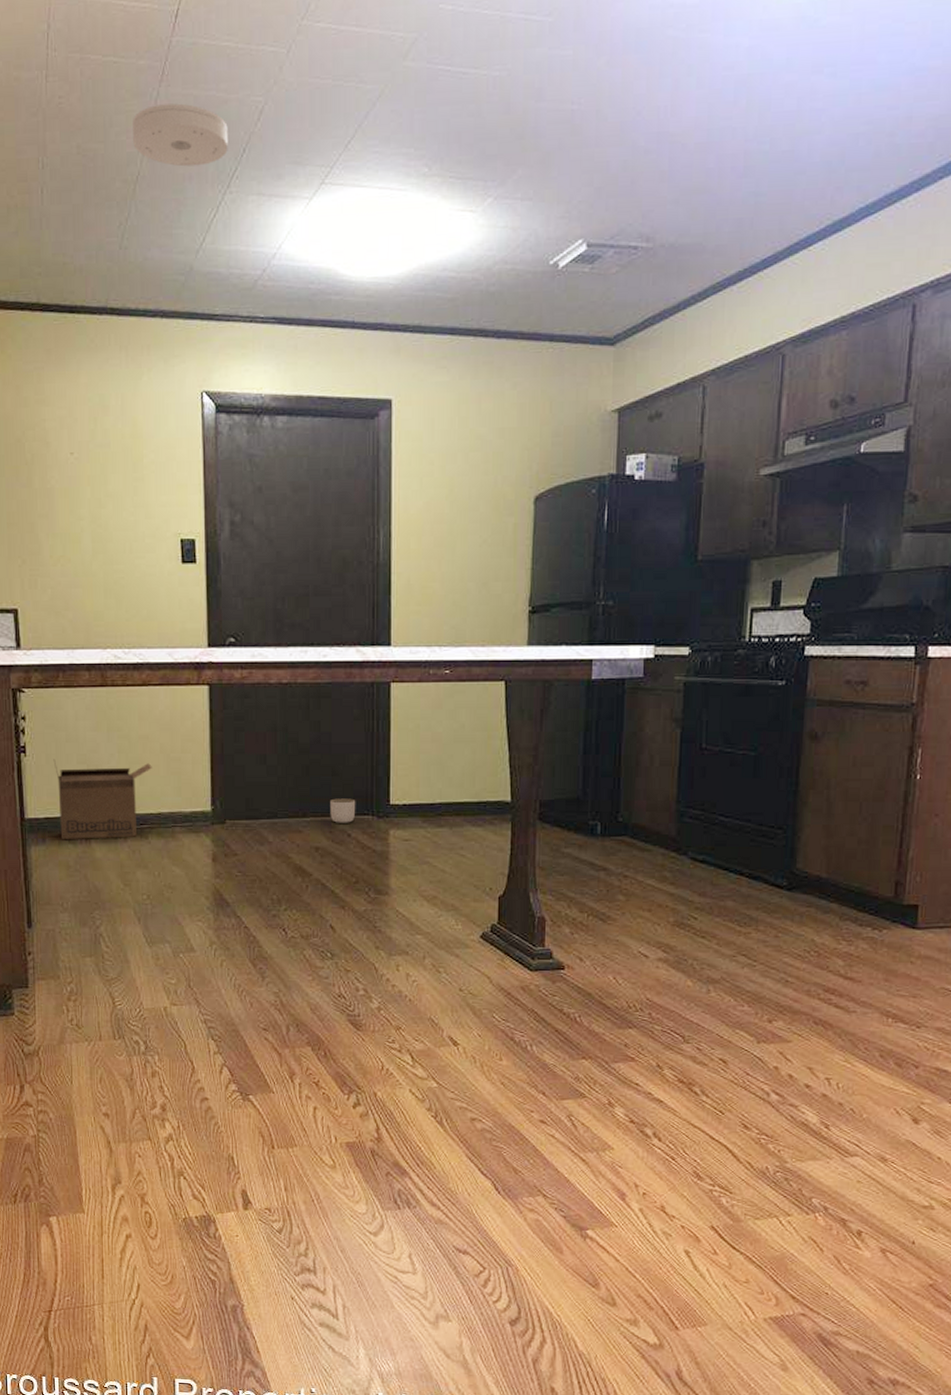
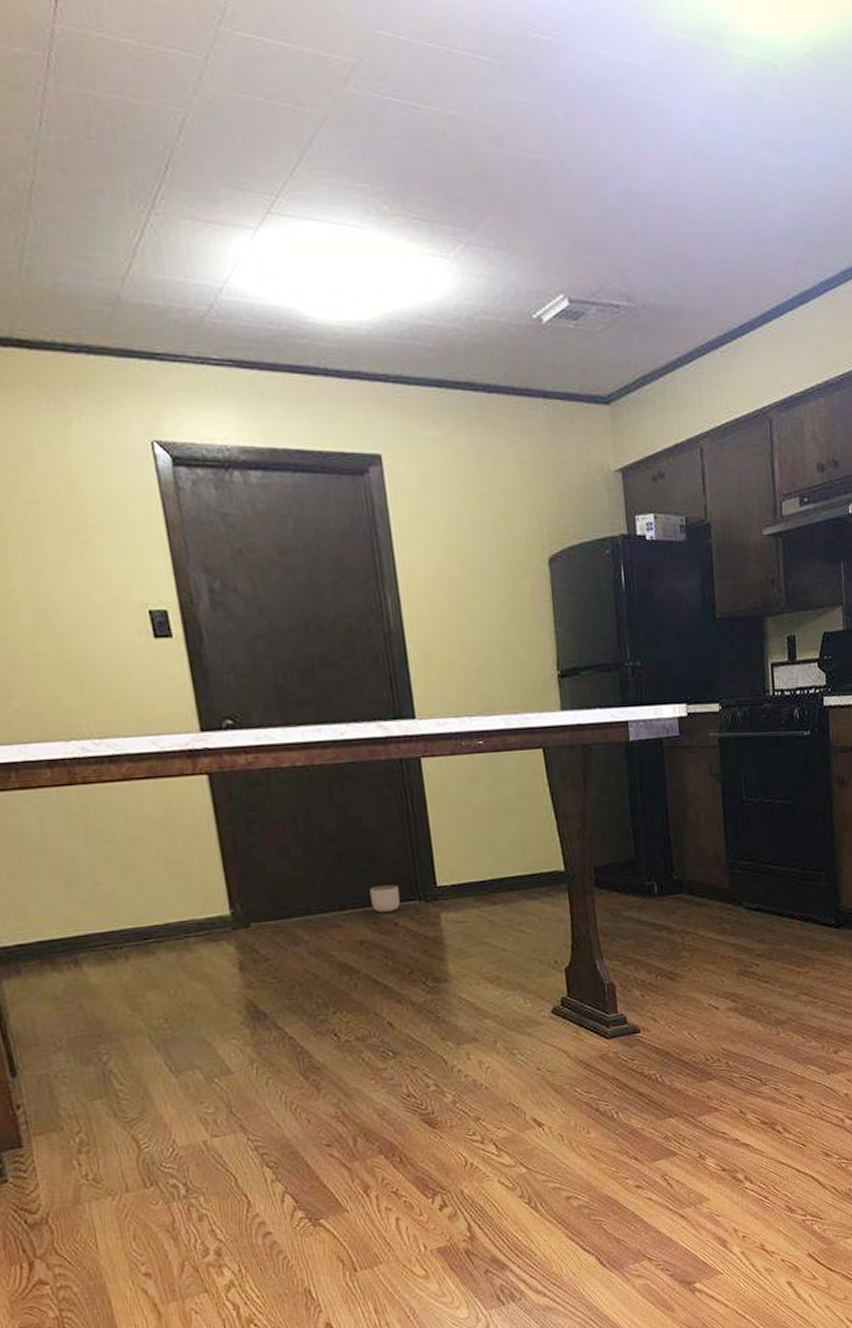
cardboard box: present [53,759,152,840] -> none [17,869,150,969]
smoke detector: present [133,103,228,167] -> none [15,102,146,180]

